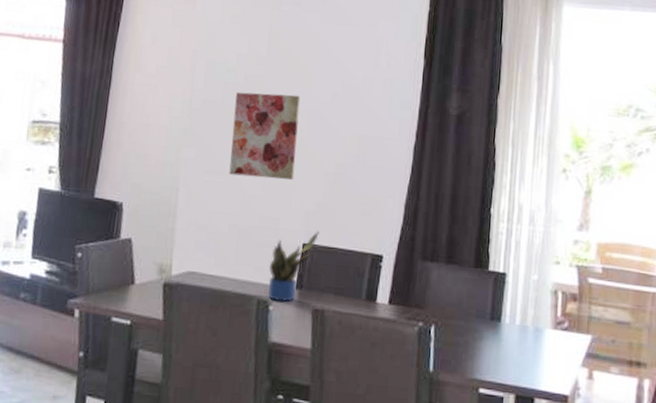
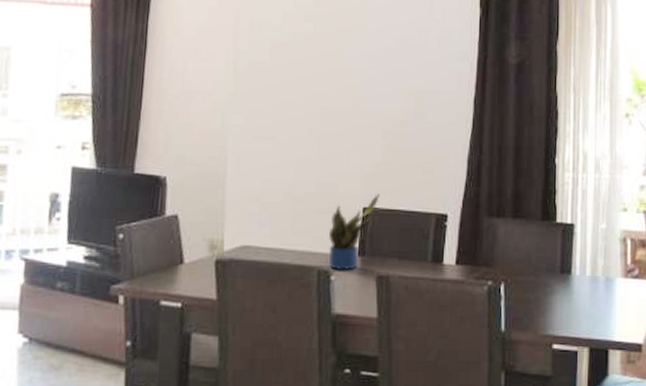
wall art: present [229,91,301,180] -> none [280,51,353,142]

